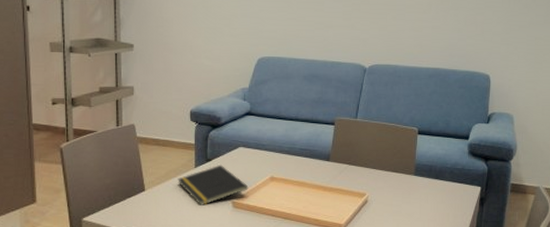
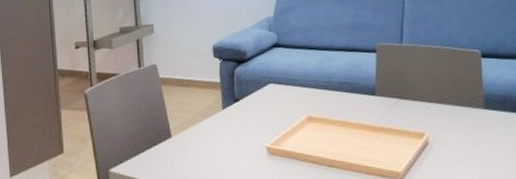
notepad: present [178,164,249,205] -> none [205,104,284,152]

